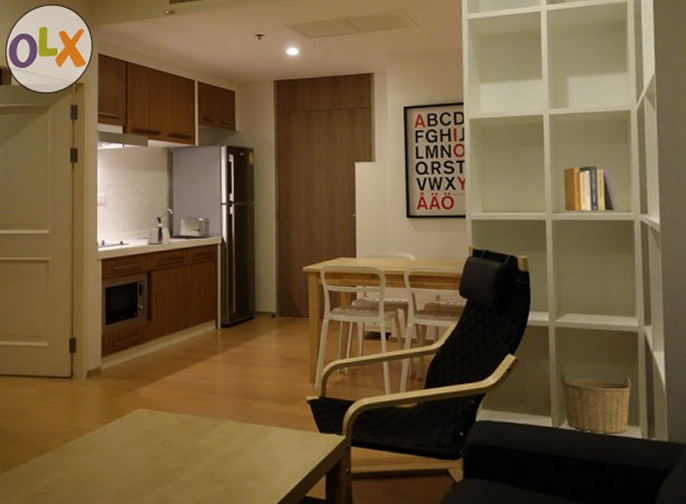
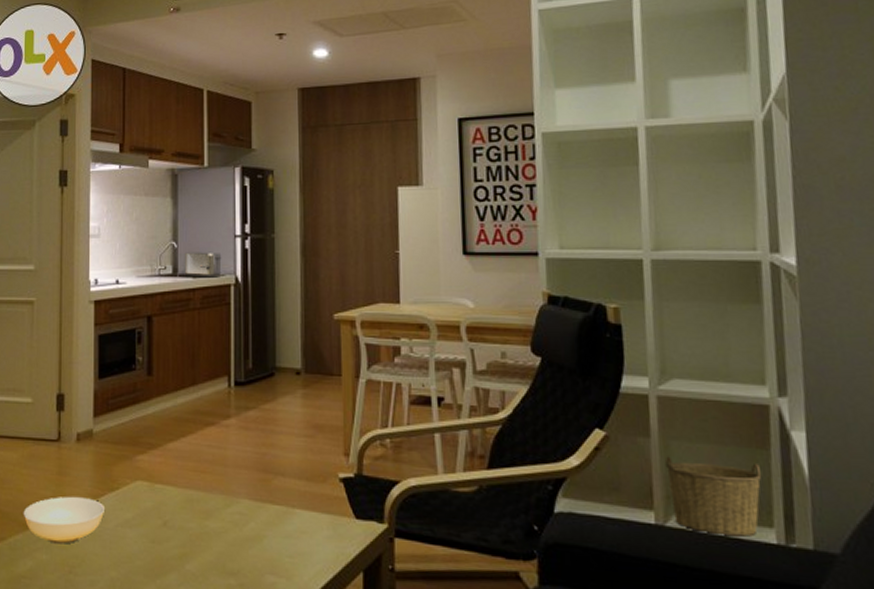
bowl: none [41,423,111,464] -> present [23,496,104,545]
kettle: present [147,217,171,246] -> none [147,251,176,286]
books: present [563,165,619,212] -> none [665,190,740,249]

